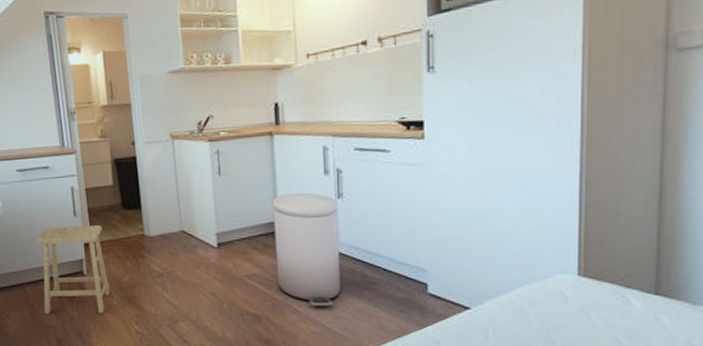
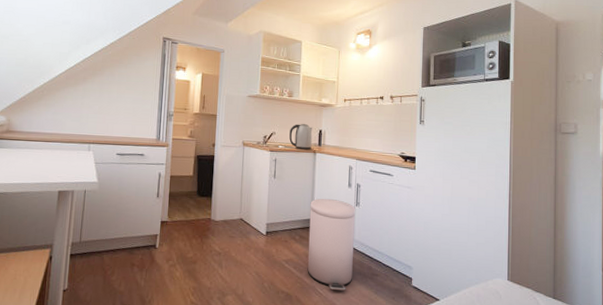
stool: present [36,225,110,314] -> none [115,204,178,284]
kettle: none [232,97,266,134] -> present [289,123,313,151]

